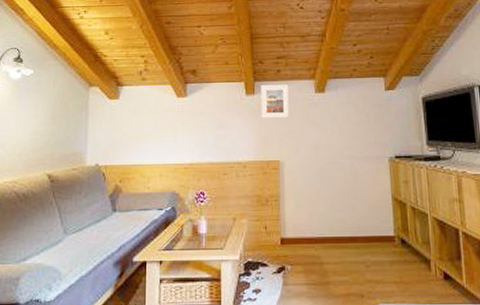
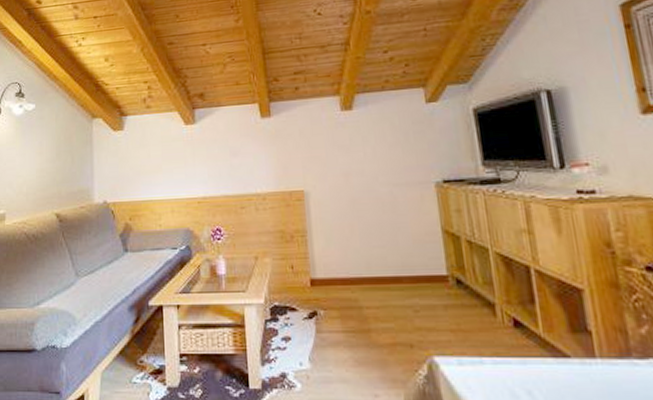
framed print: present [261,84,289,119] -> none [277,102,312,144]

